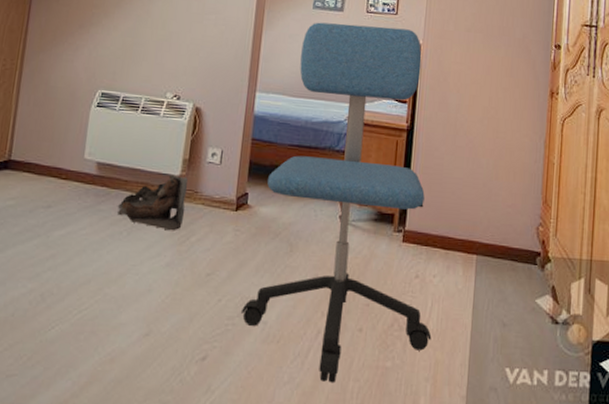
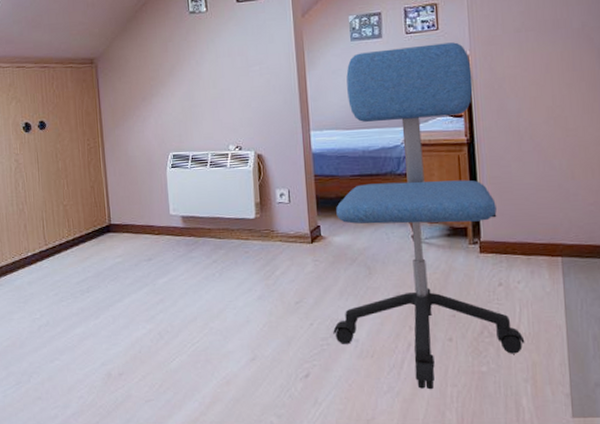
bag: present [117,174,188,231] -> none [206,218,266,268]

